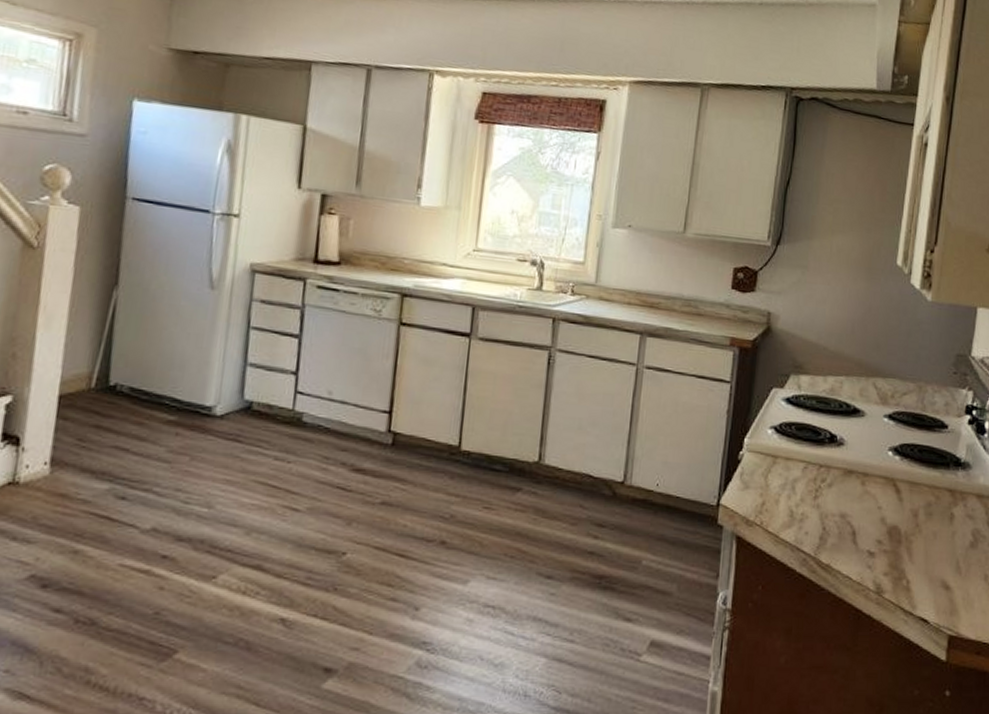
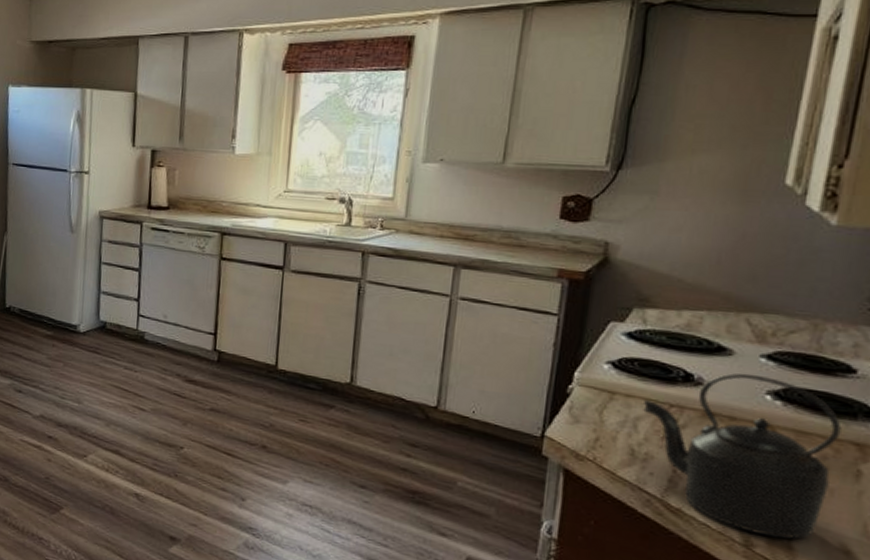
kettle: none [799,432,940,582] -> present [643,373,842,539]

